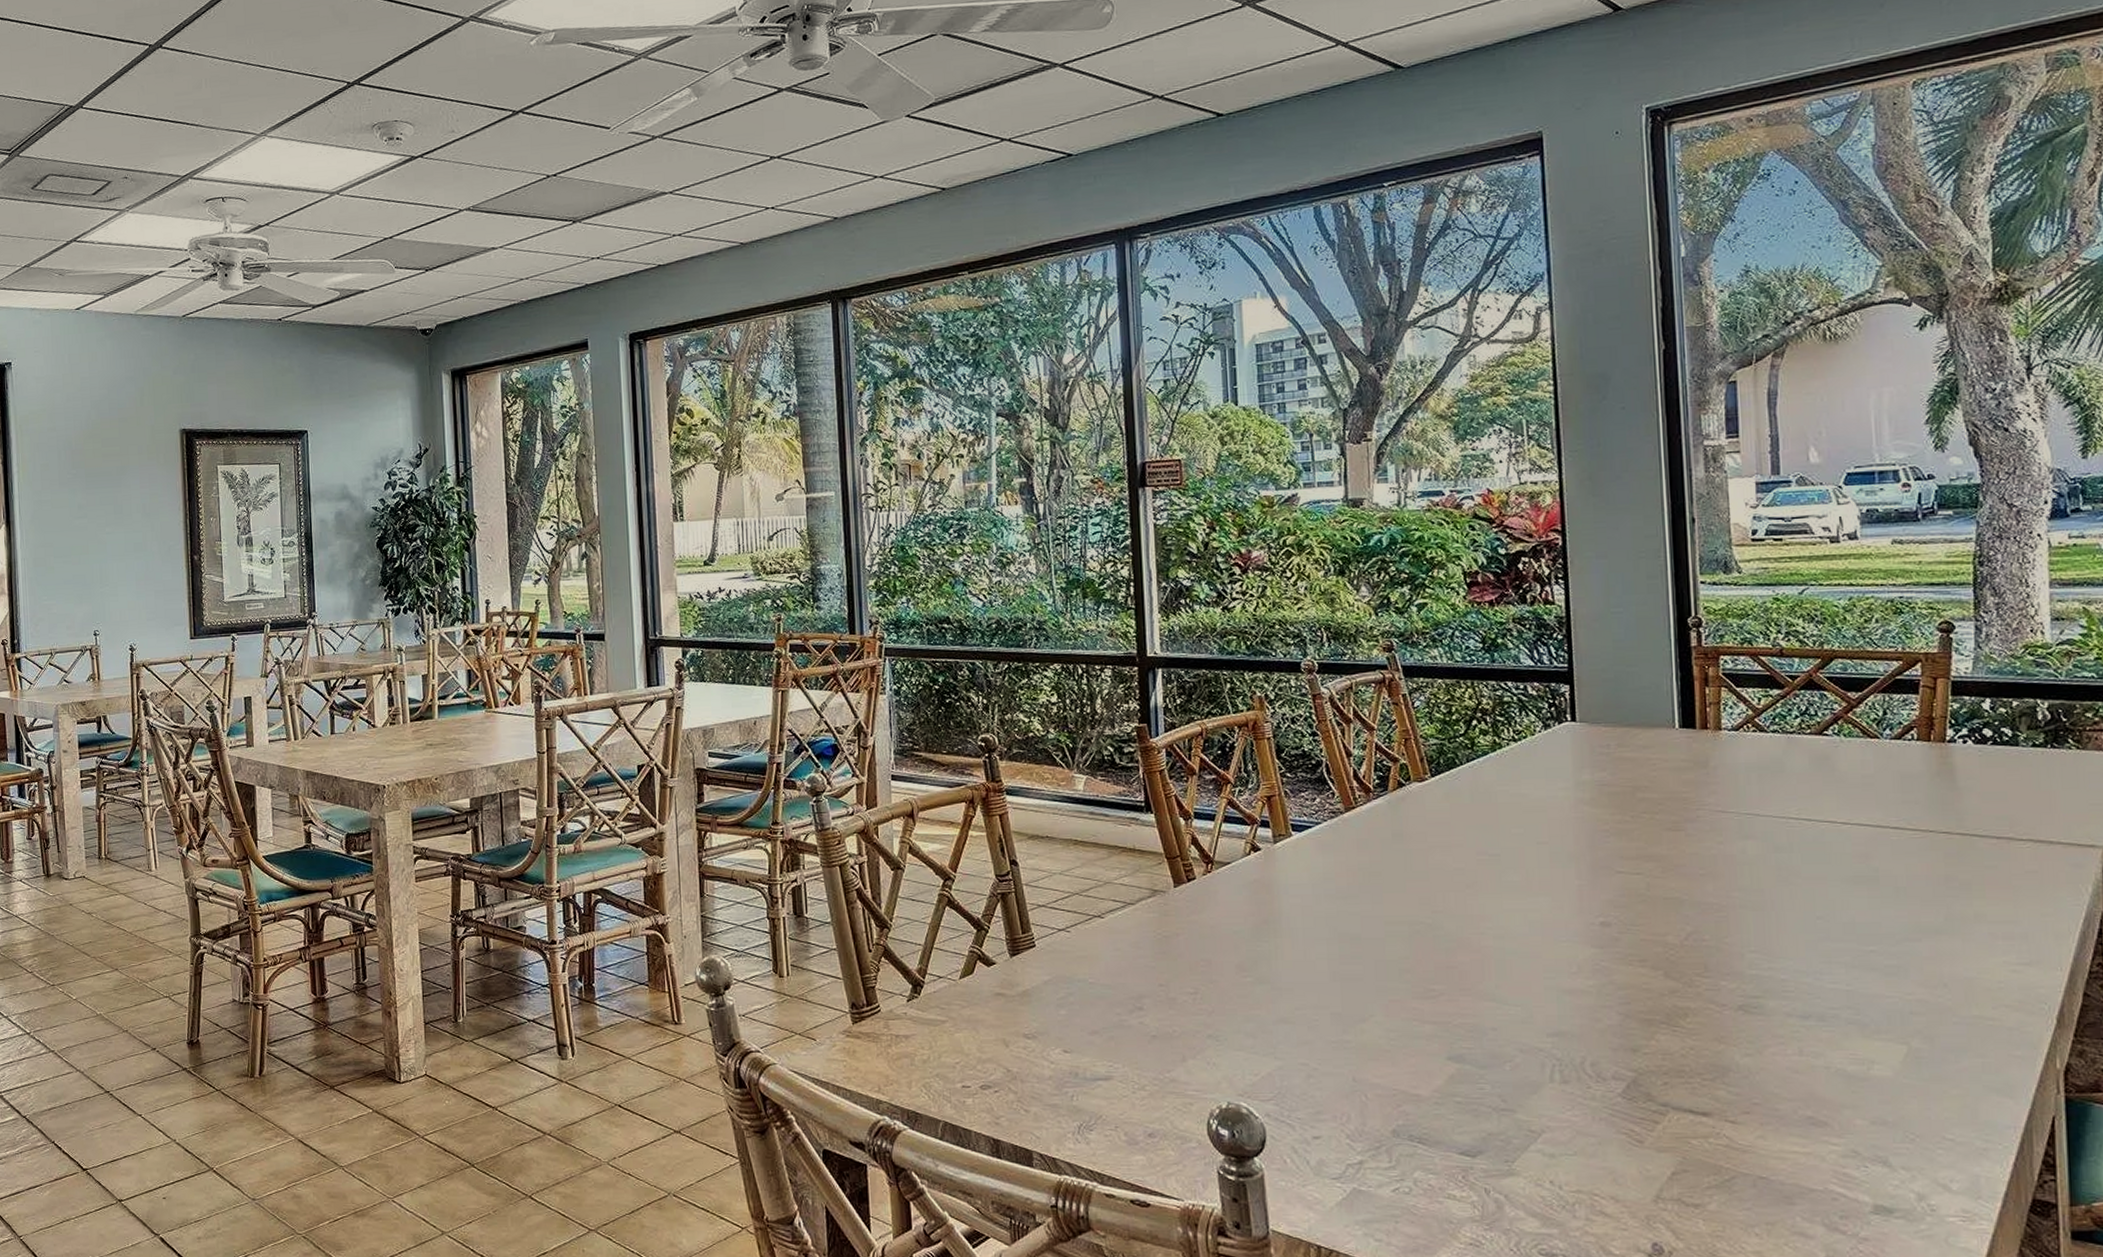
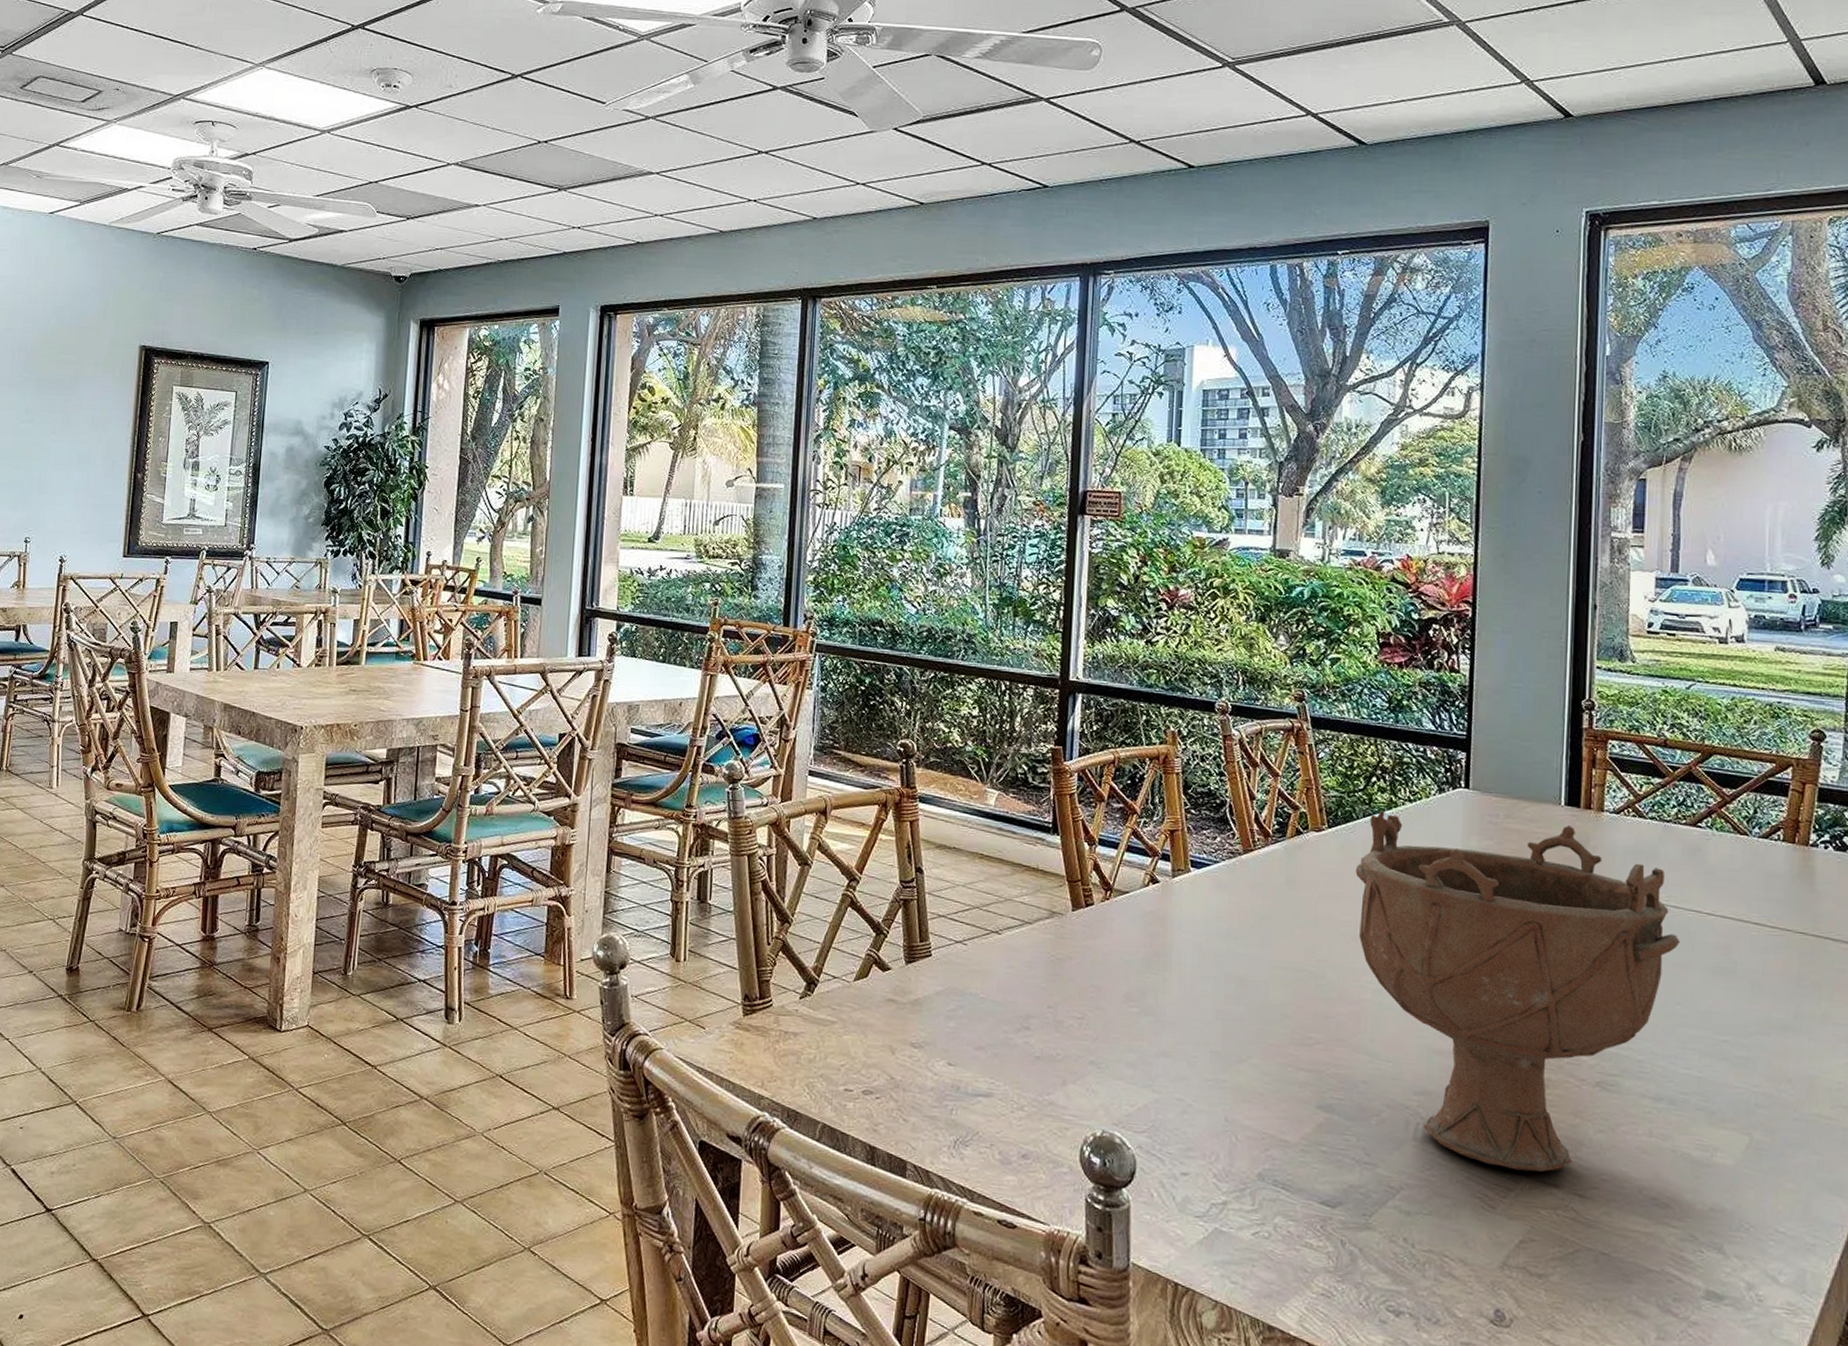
decorative bowl: none [1464,748,1815,1103] -> present [1355,811,1680,1172]

